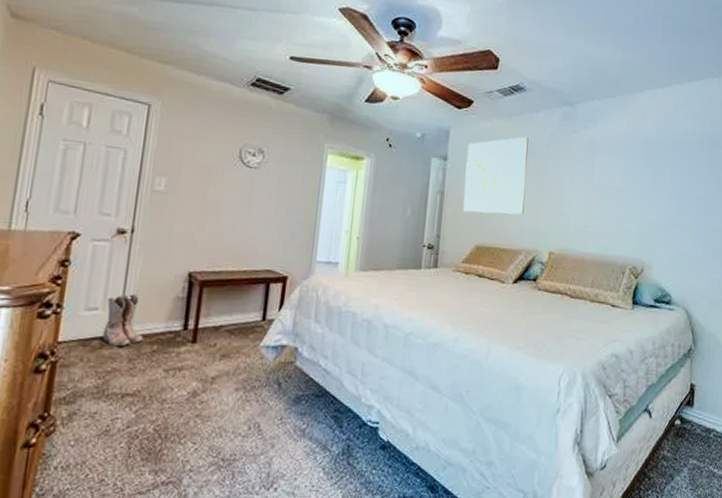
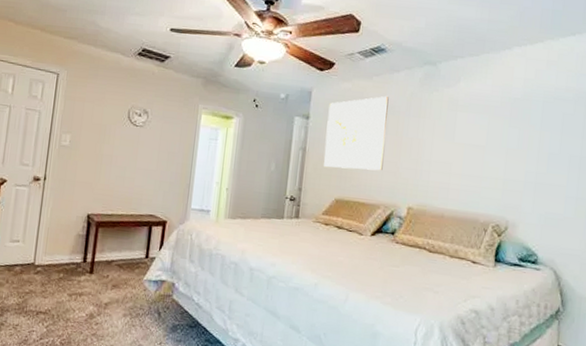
boots: present [103,293,144,347] -> none [23,230,53,273]

